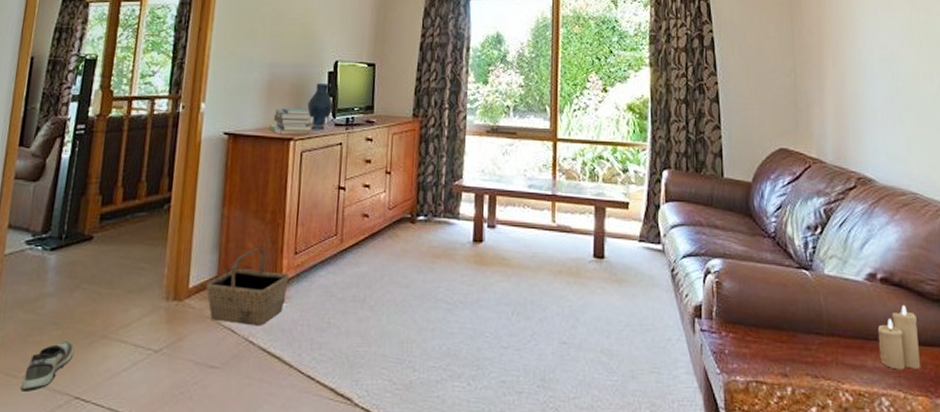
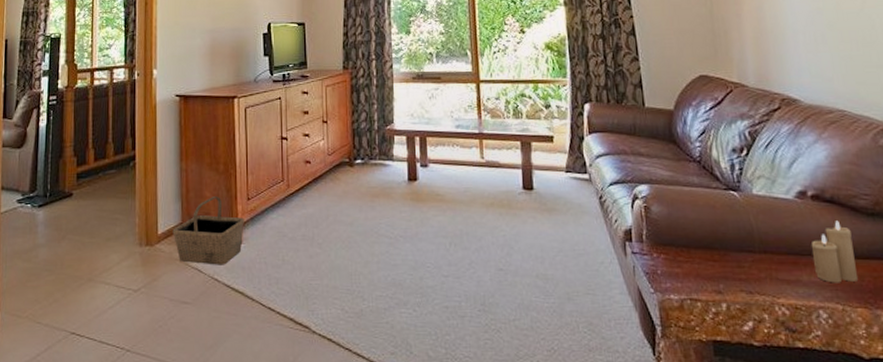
shoe: present [21,341,74,392] -> none [26,285,66,329]
books: present [269,107,311,136] -> none [215,68,252,94]
vase: present [307,84,334,131] -> none [247,44,270,88]

